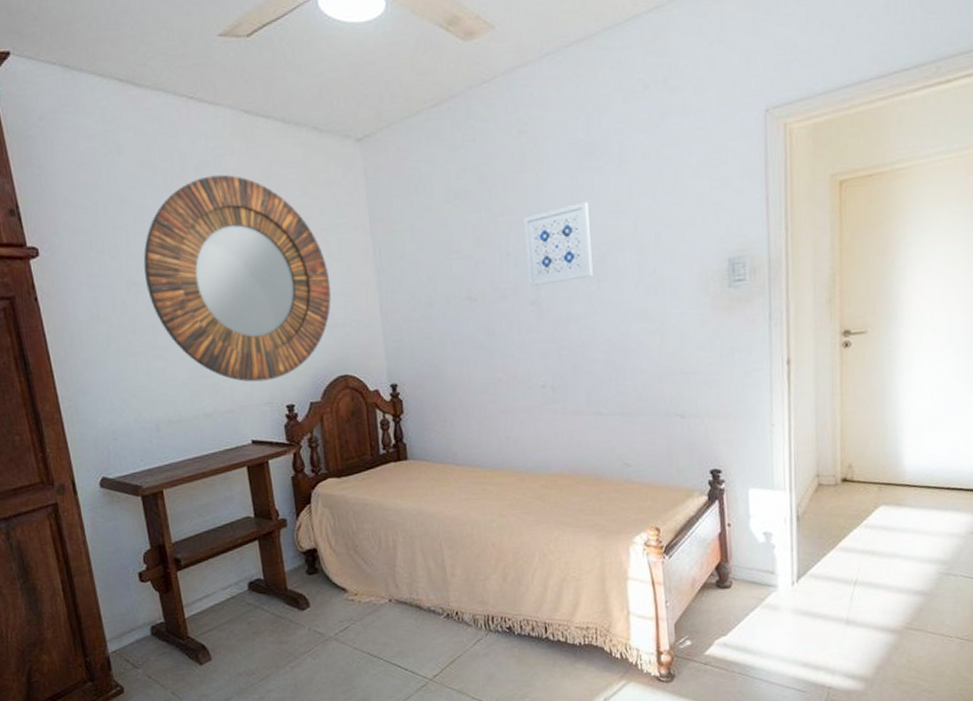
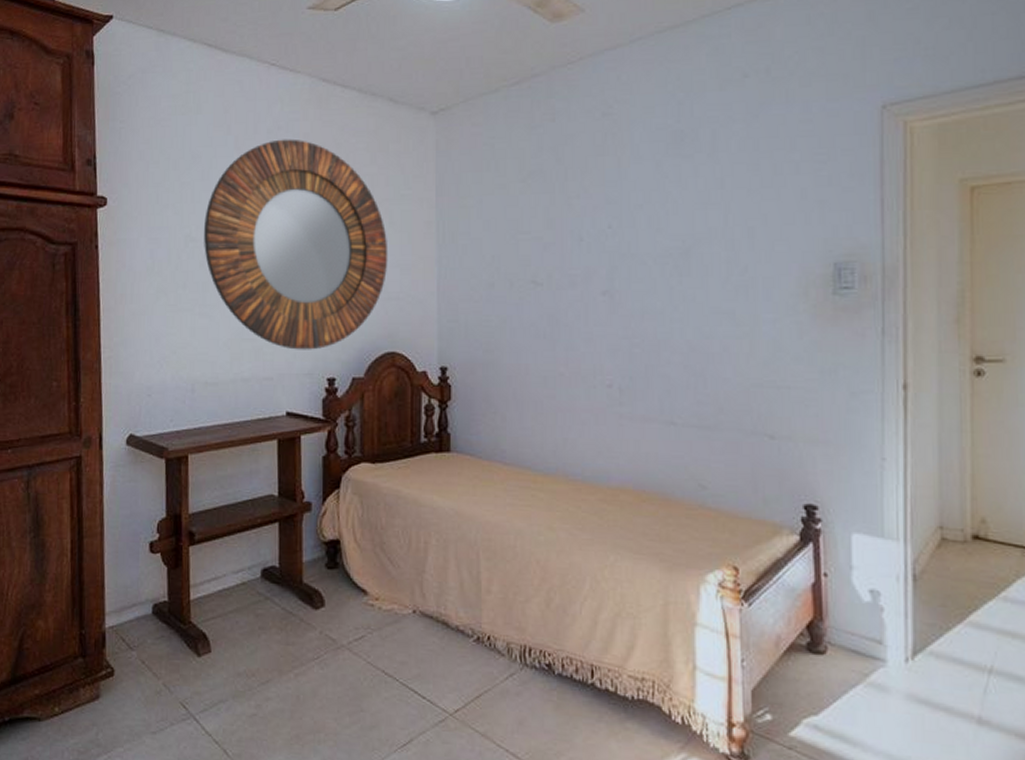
wall art: present [523,201,594,286] -> none [600,189,676,275]

